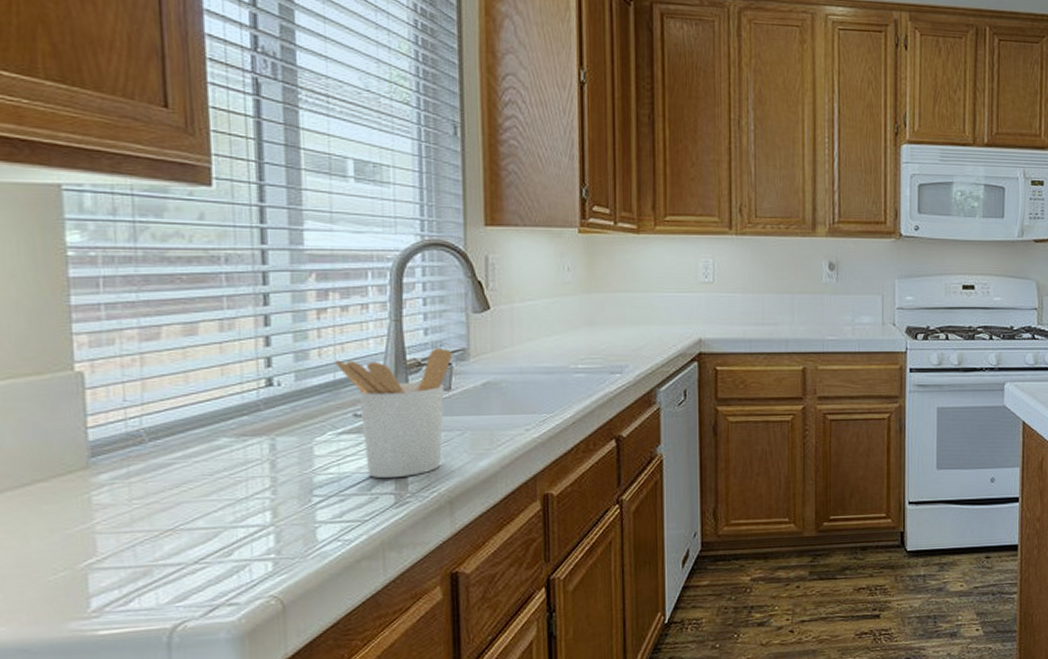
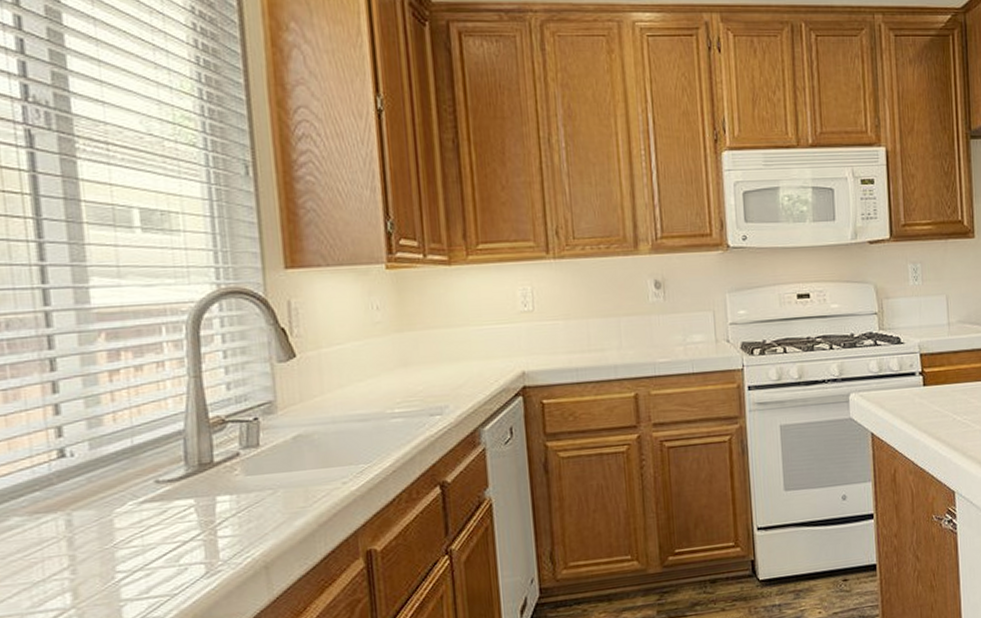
utensil holder: present [335,347,452,479] -> none [131,401,258,548]

